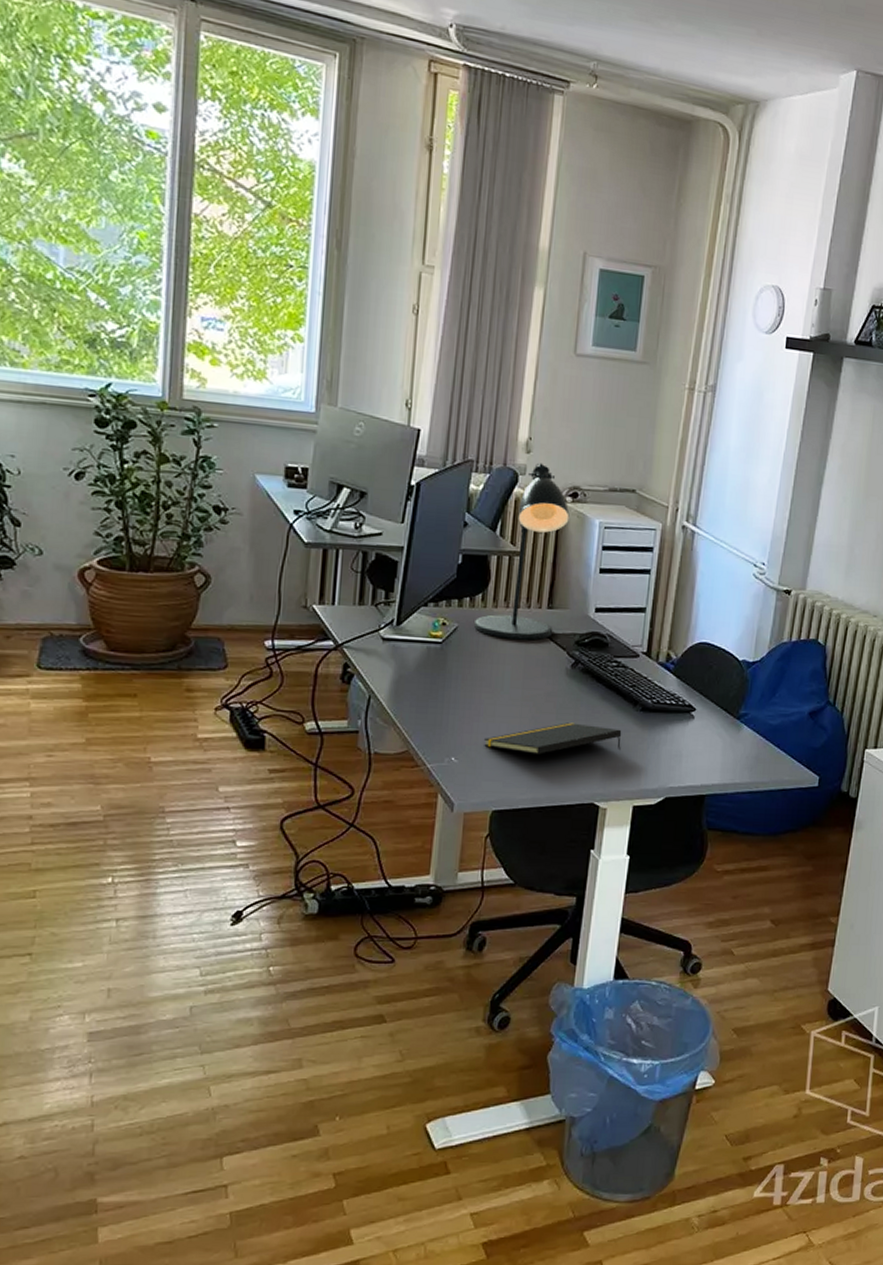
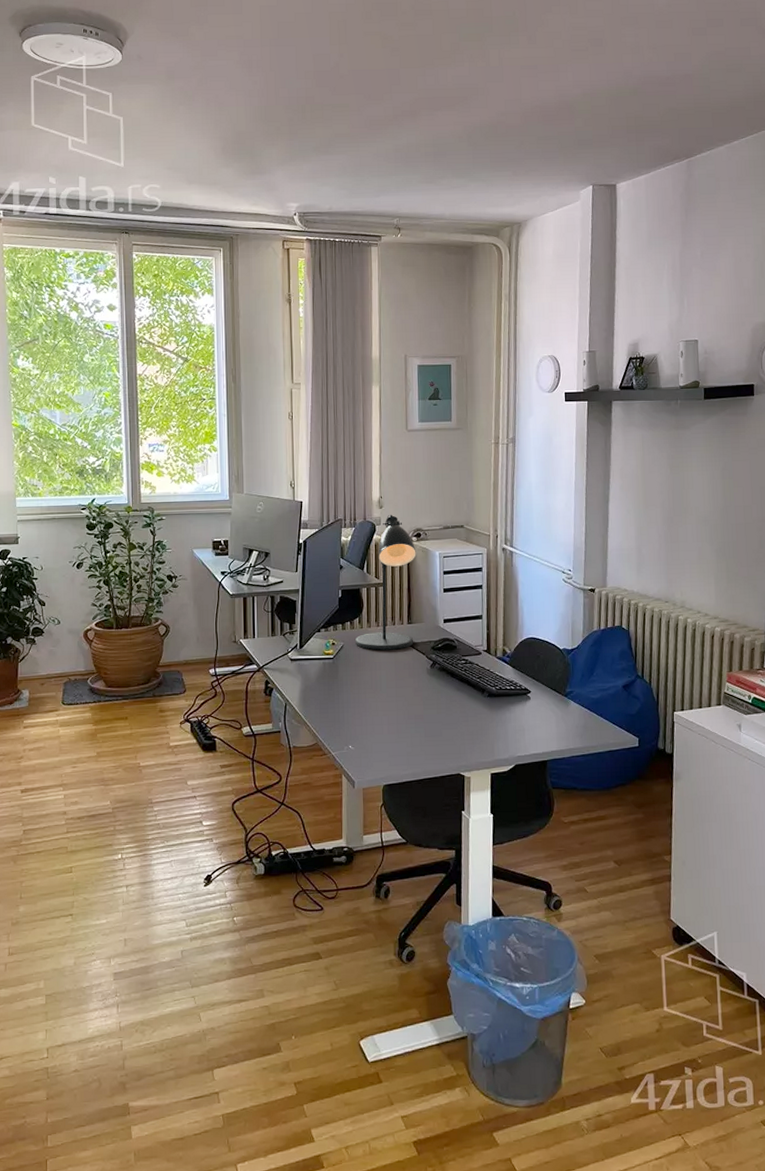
notepad: present [484,722,622,754] -> none [372,711,476,738]

